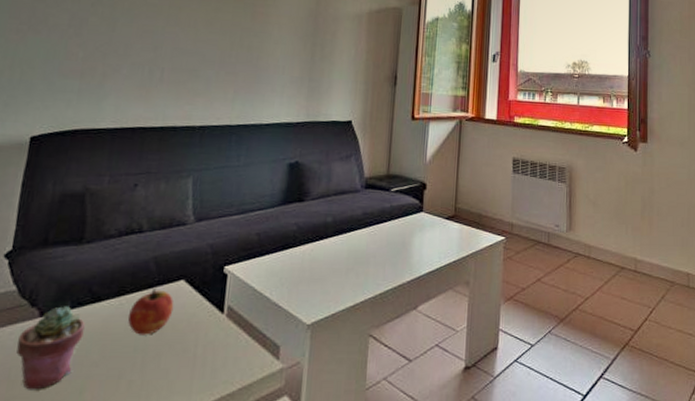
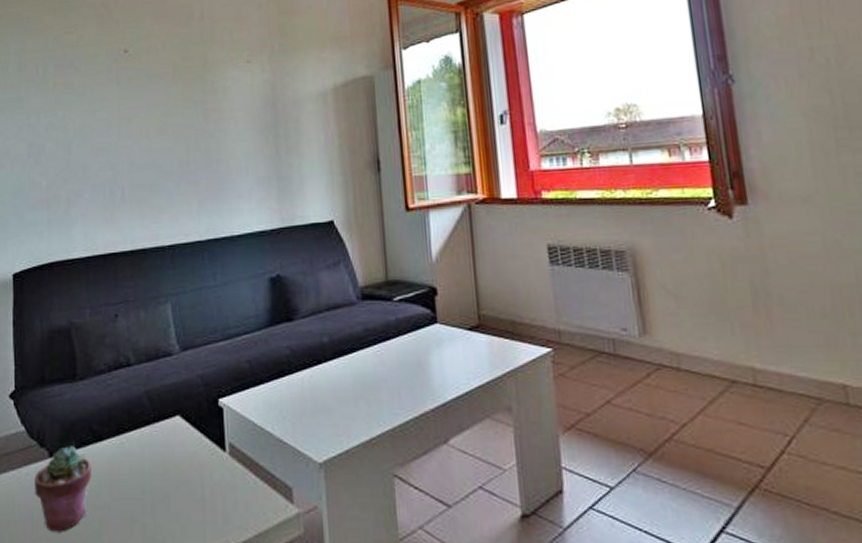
apple: present [127,289,174,335] -> none [130,426,174,476]

